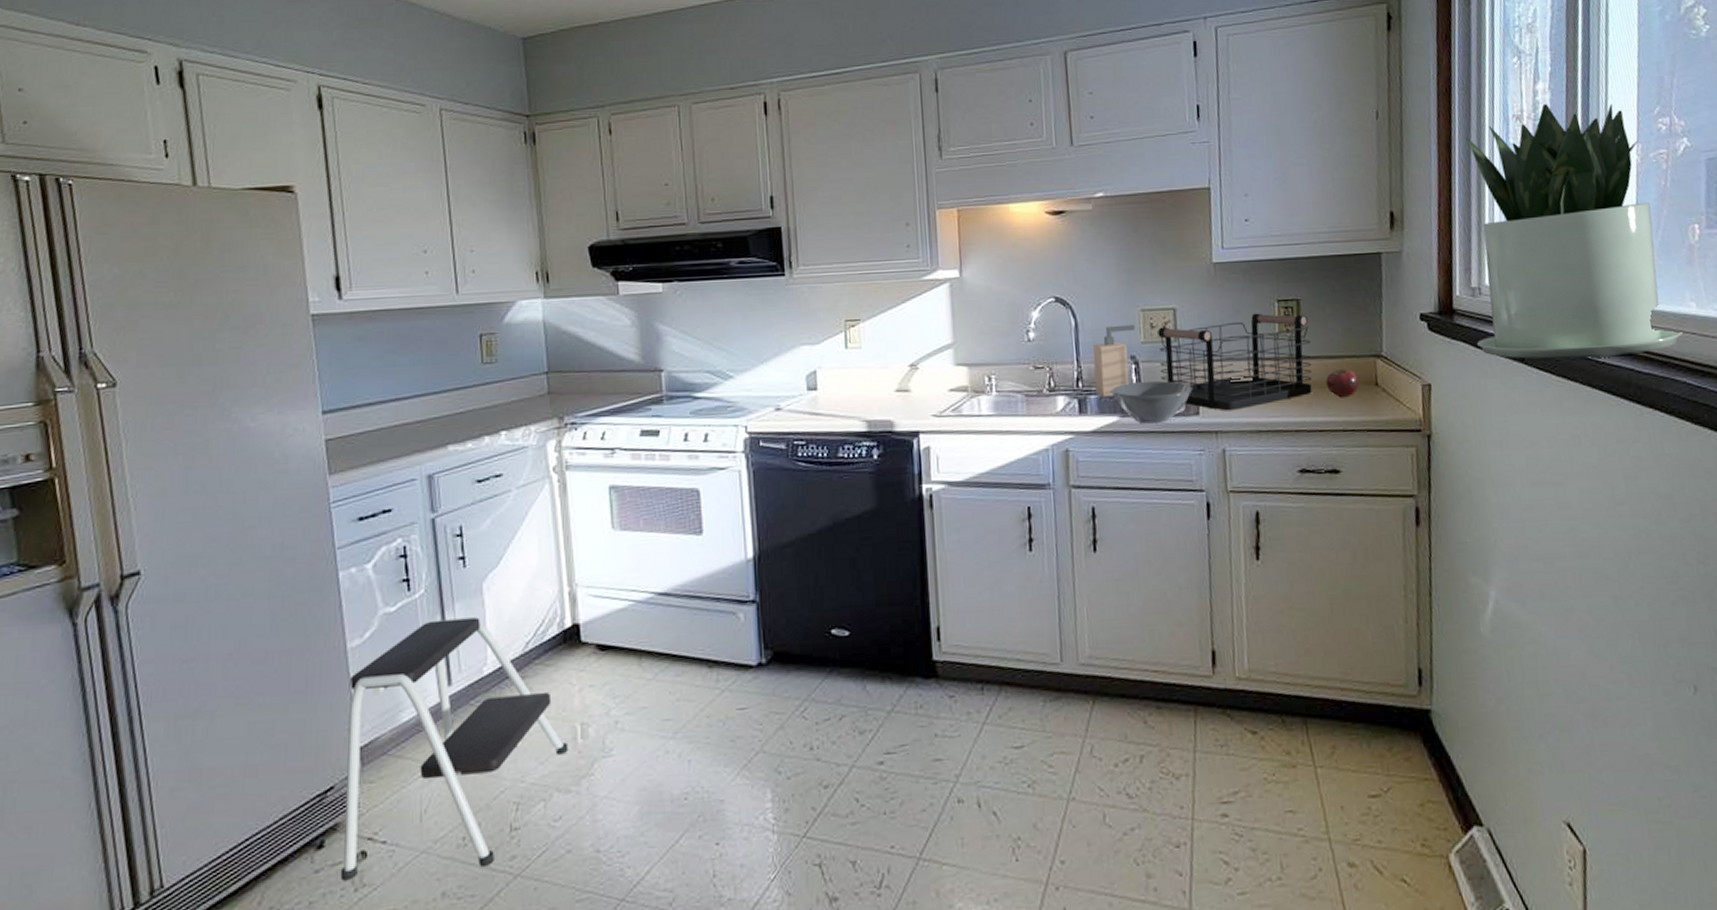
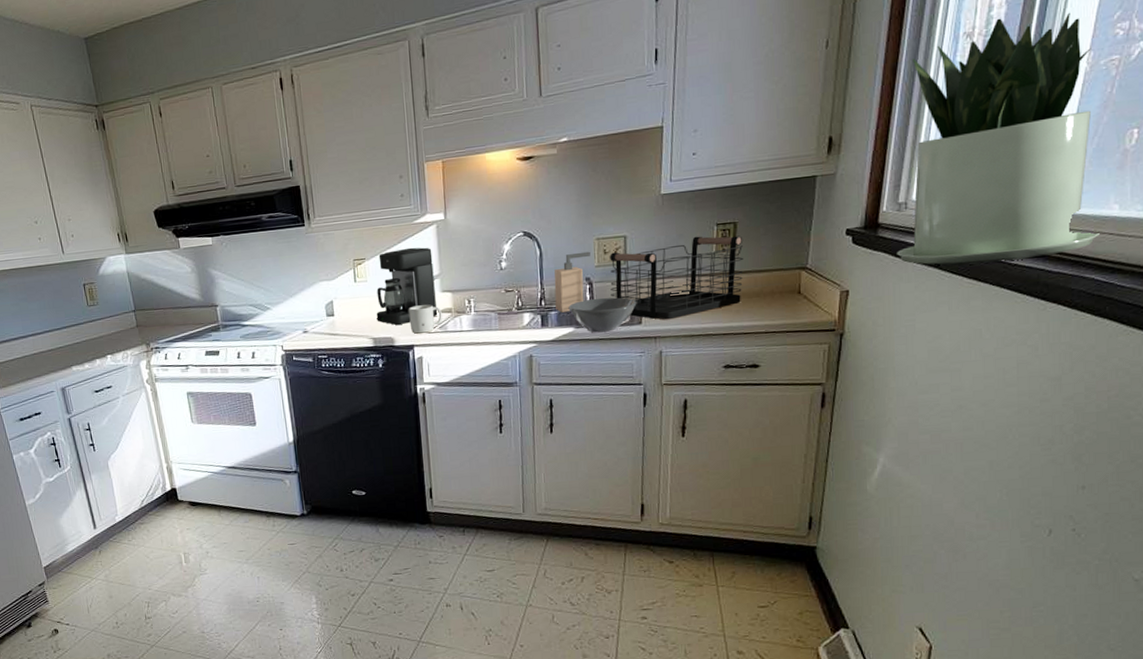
step stool: present [340,617,569,881] -> none [31,484,177,646]
coffee maker: none [872,308,951,405] -> present [376,247,438,325]
mug: none [913,380,956,417] -> present [408,304,442,334]
fruit: present [1325,368,1359,397] -> none [754,280,783,305]

